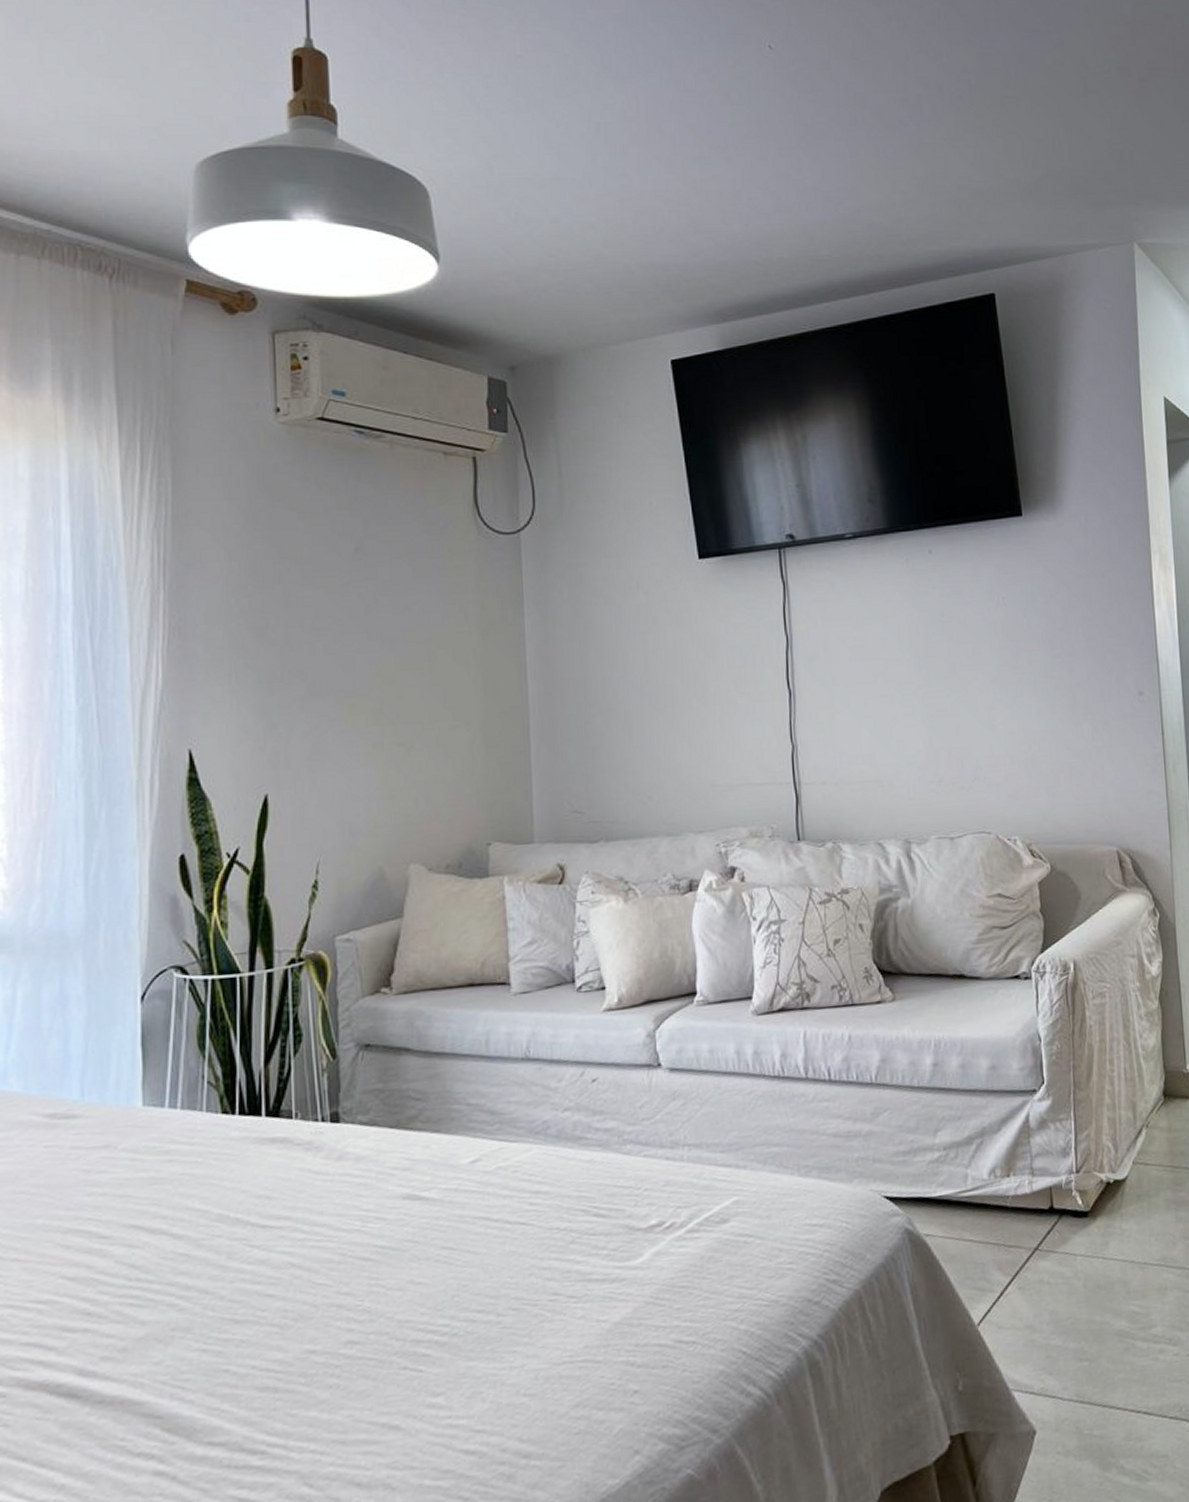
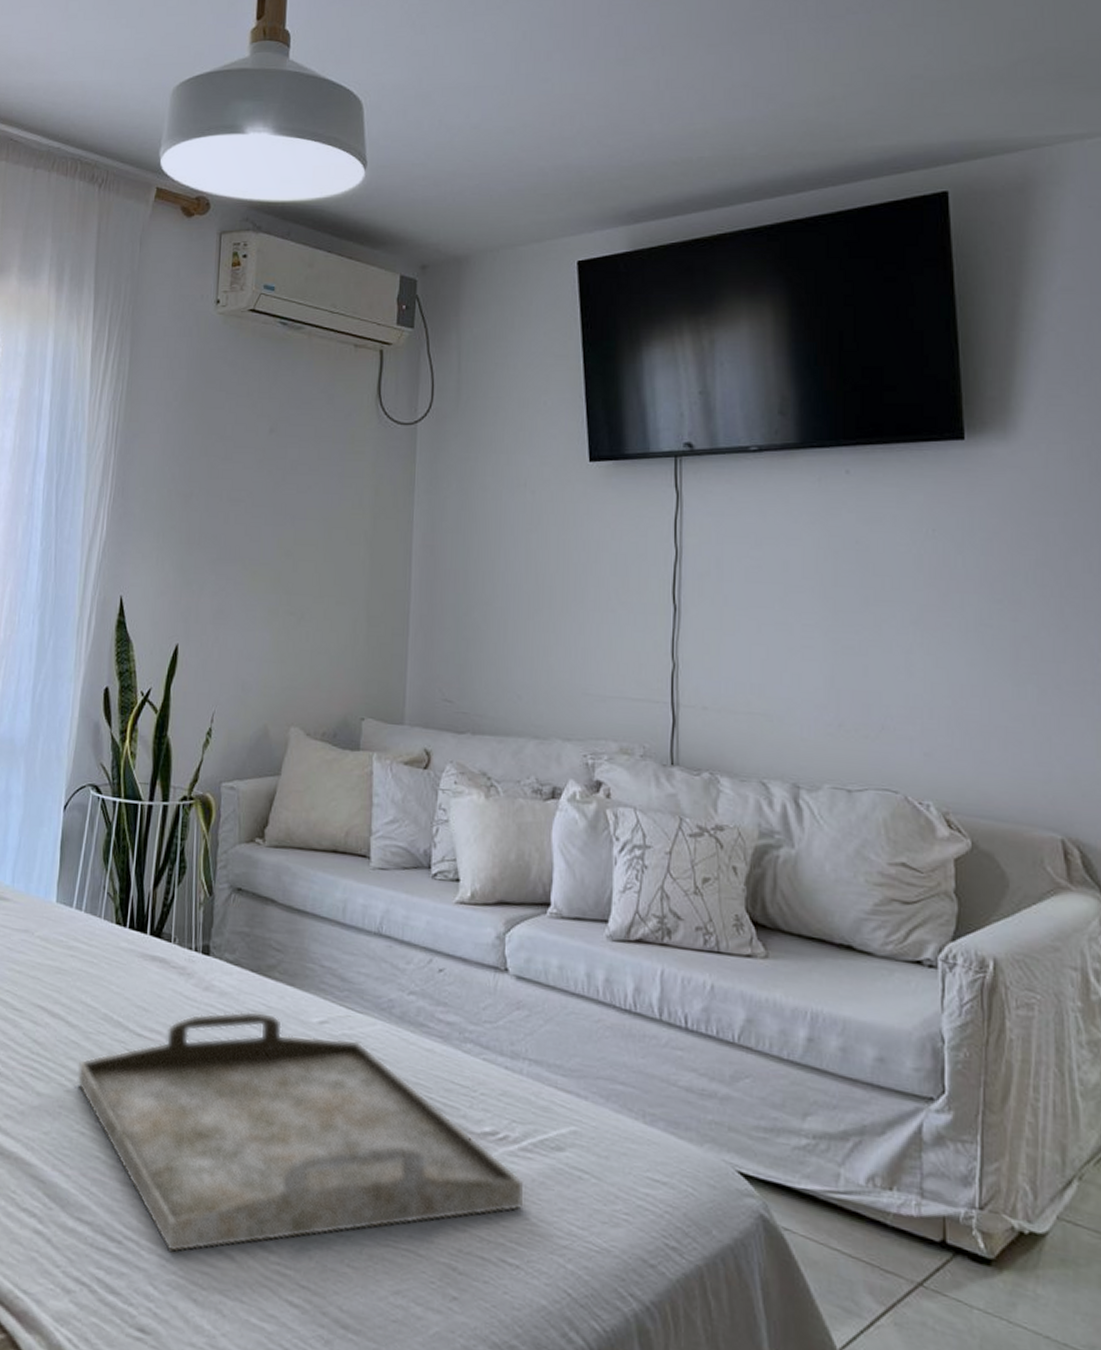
serving tray: none [190,1167,695,1443] -> present [77,1010,524,1252]

